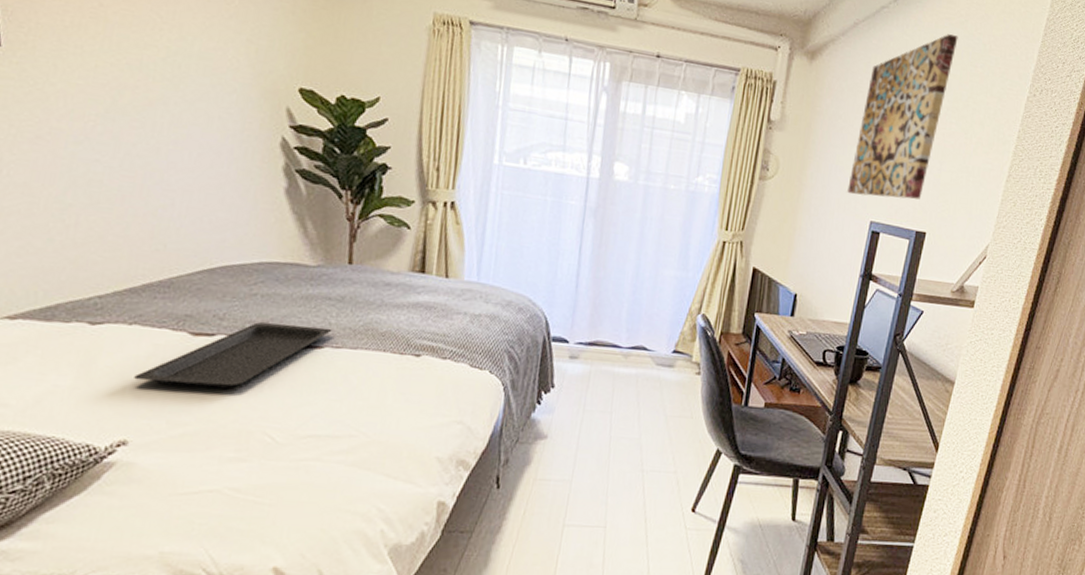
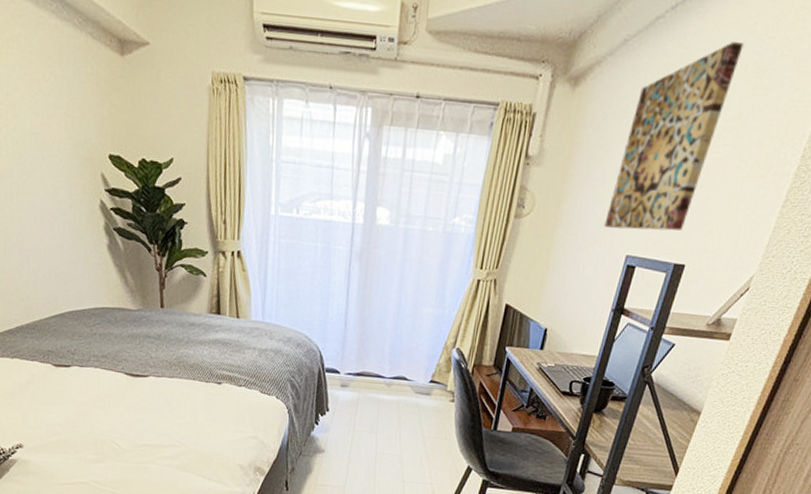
serving tray: present [134,322,332,389] -> none [20,356,154,408]

